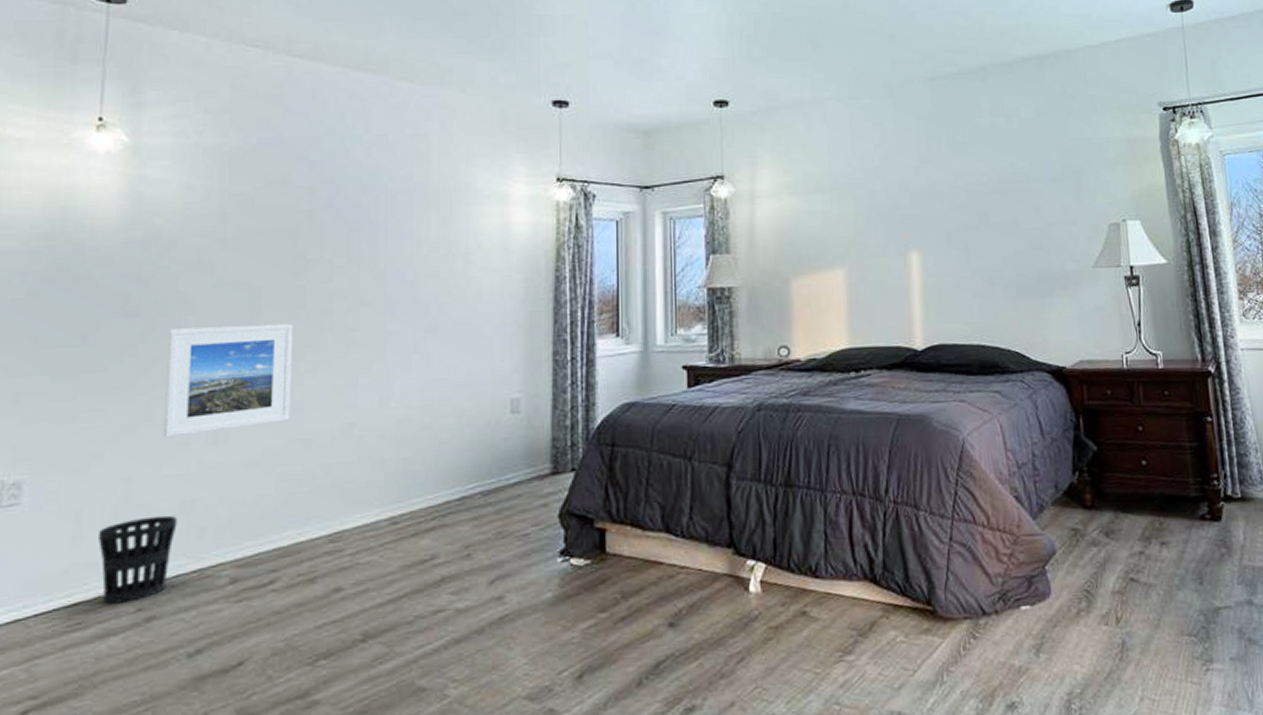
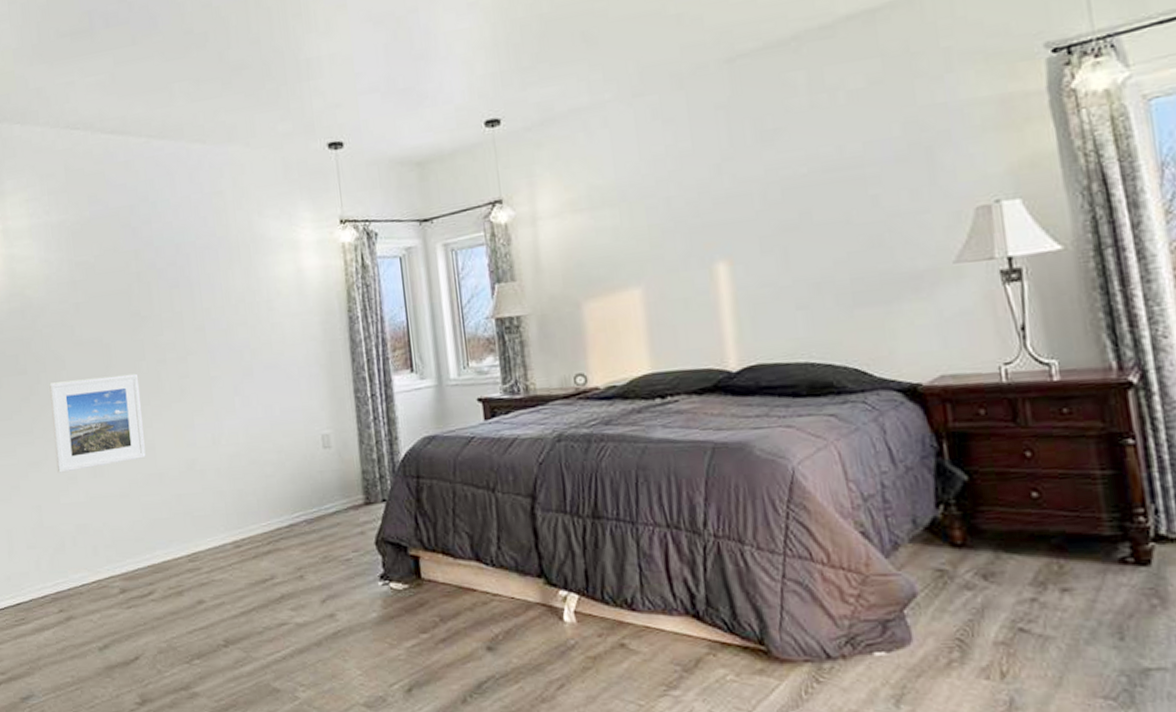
wastebasket: present [98,515,178,604] -> none [25,536,77,605]

